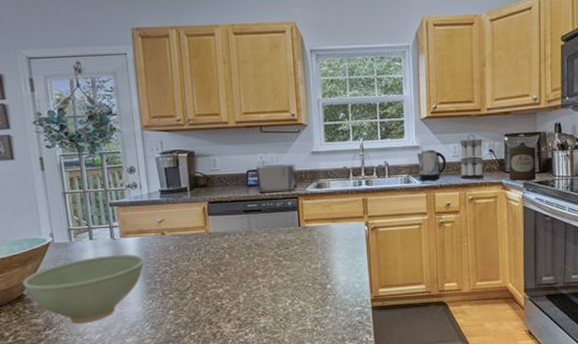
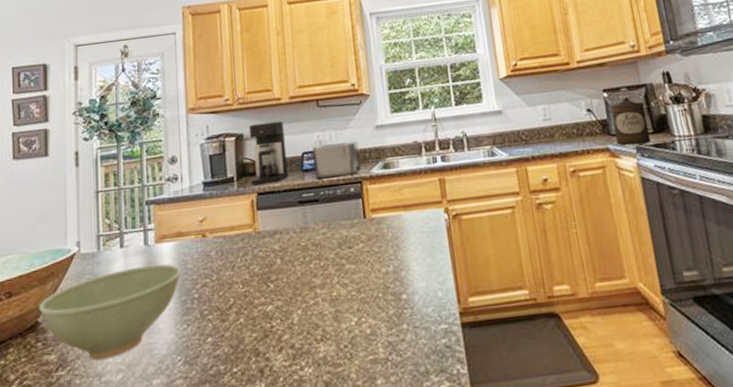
coffee maker: none [199,142,235,196] -> present [248,121,288,186]
kettle: present [417,149,447,182] -> none [499,113,537,153]
spice rack: present [460,134,484,180] -> none [550,91,585,148]

